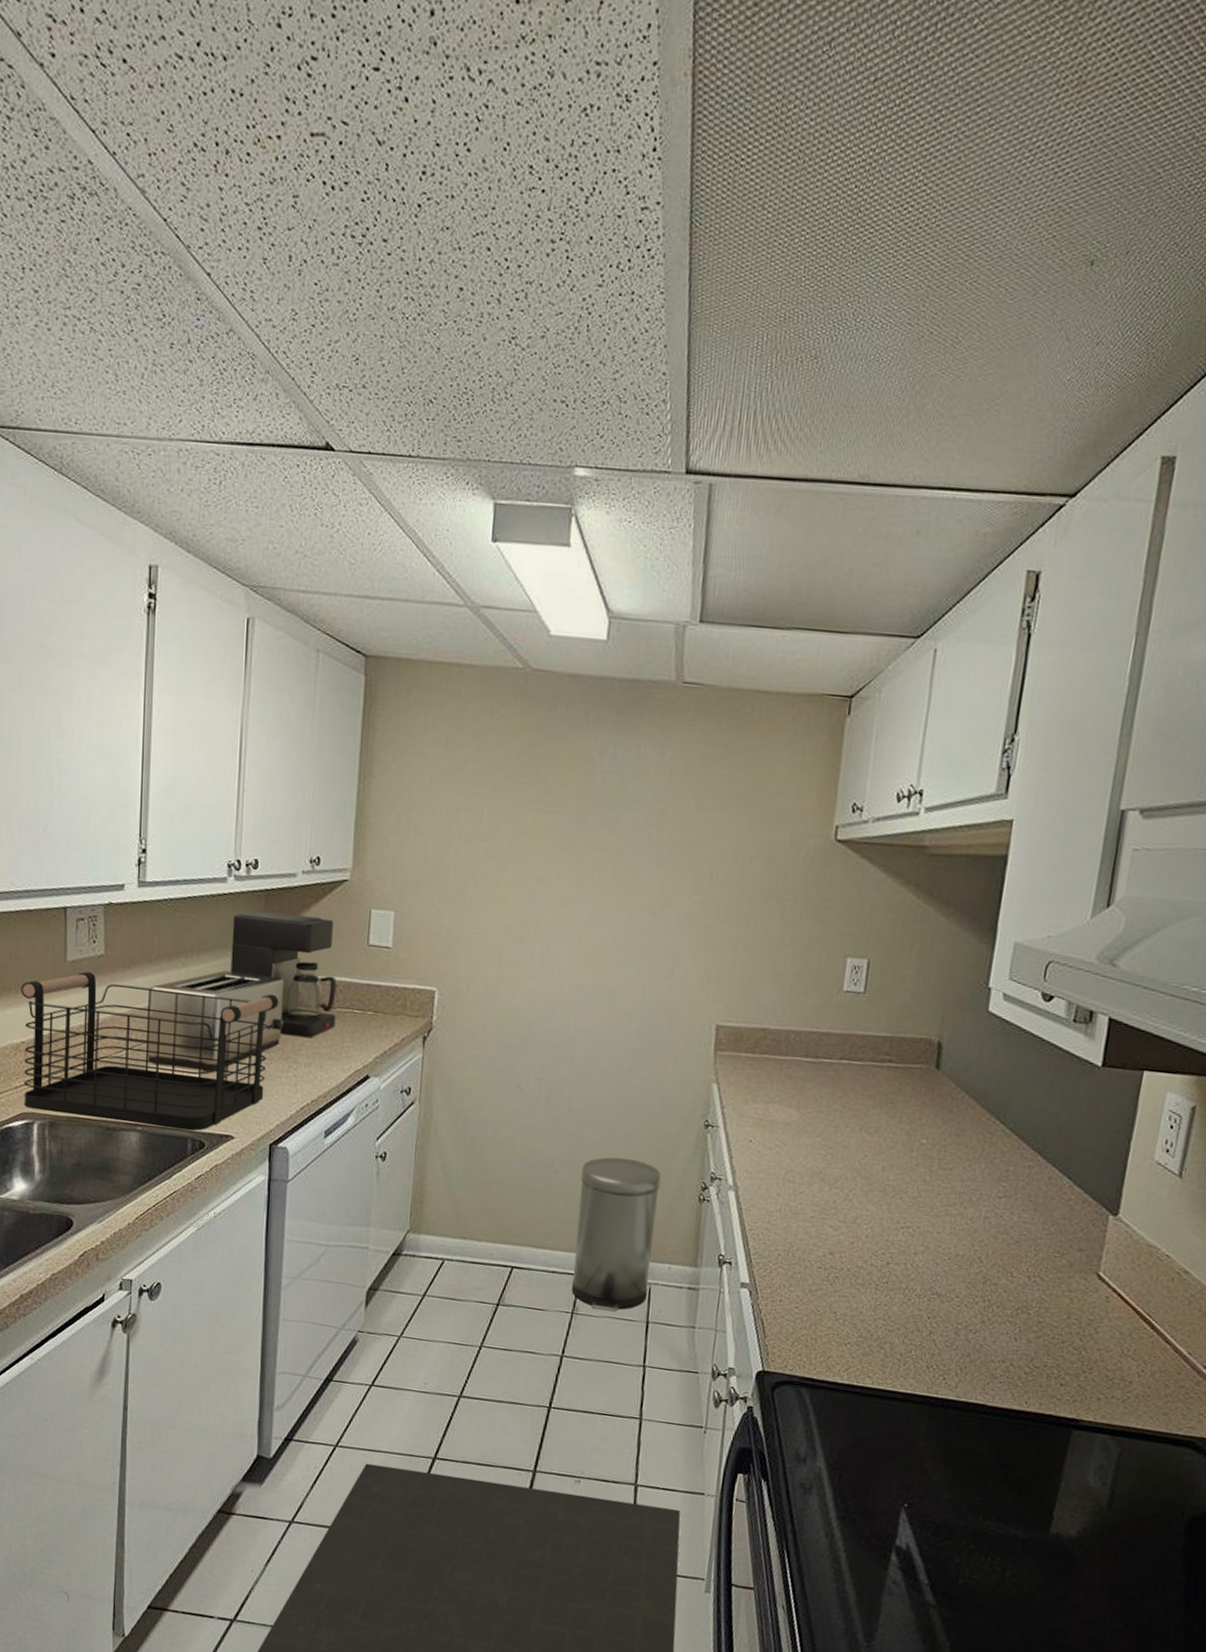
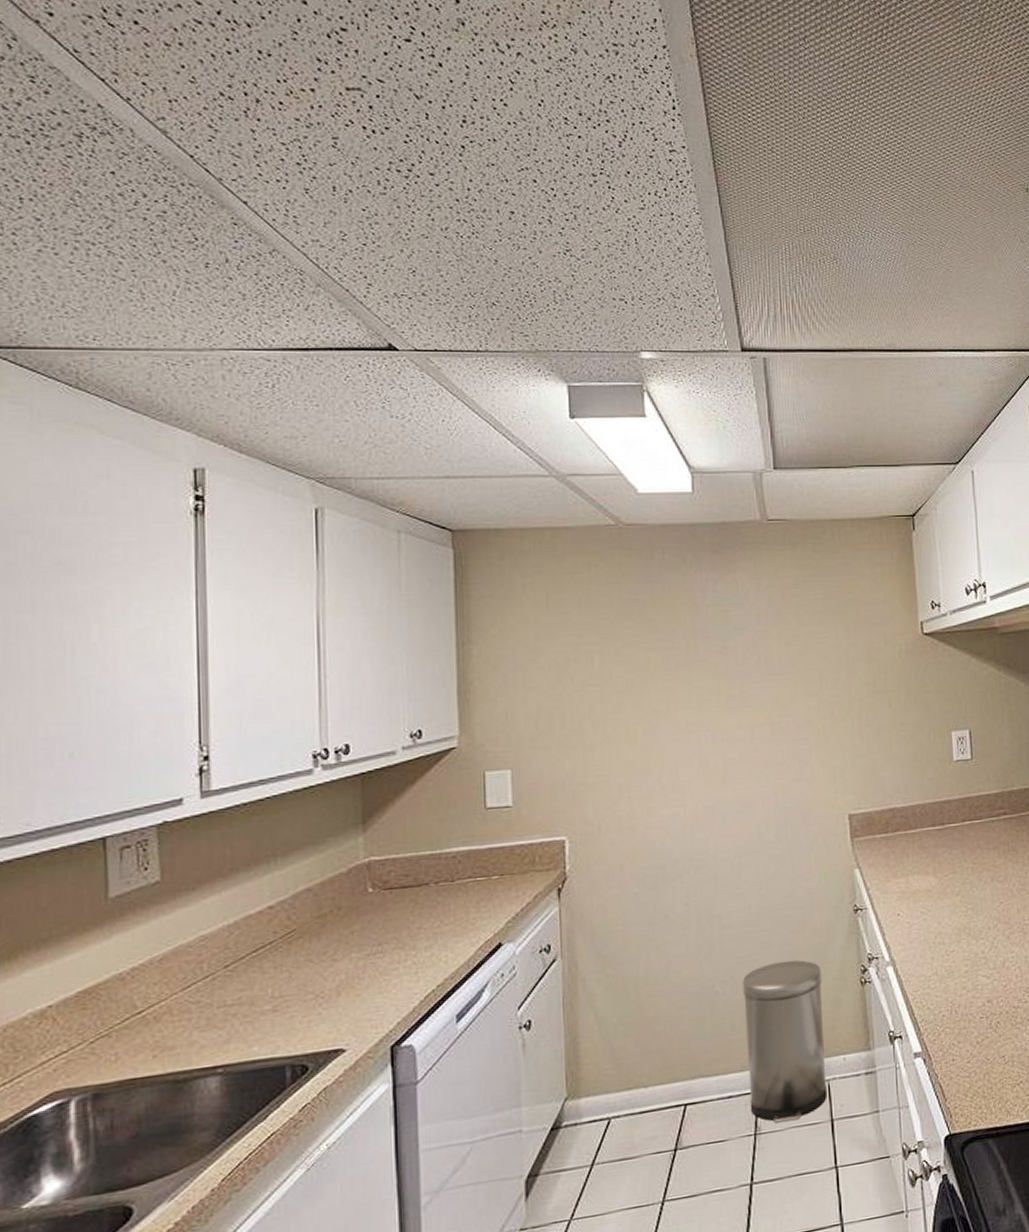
dish rack: present [21,971,279,1131] -> none [45,881,388,1086]
toaster: present [148,970,285,1070] -> none [224,861,396,989]
coffee maker: present [230,911,337,1038] -> none [323,790,457,923]

